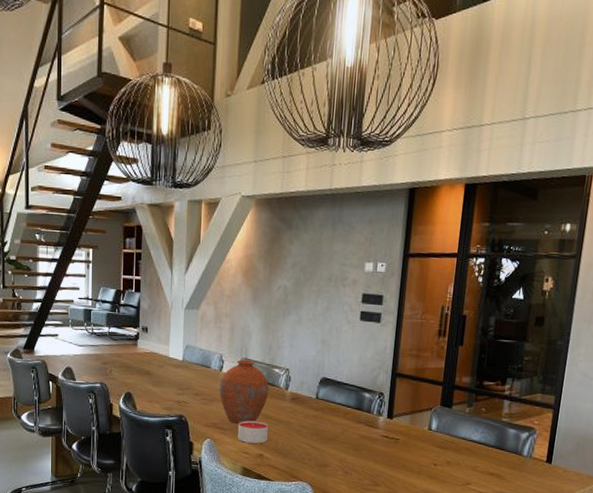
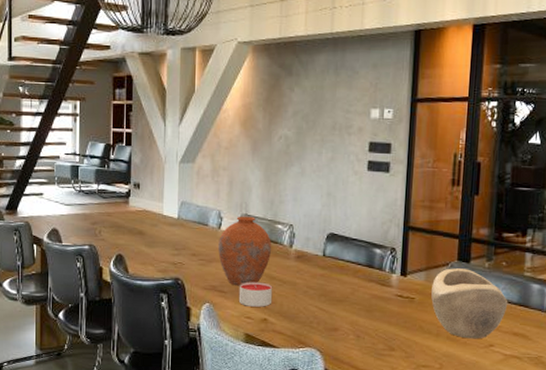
decorative bowl: none [414,412,486,478] -> present [431,268,508,339]

